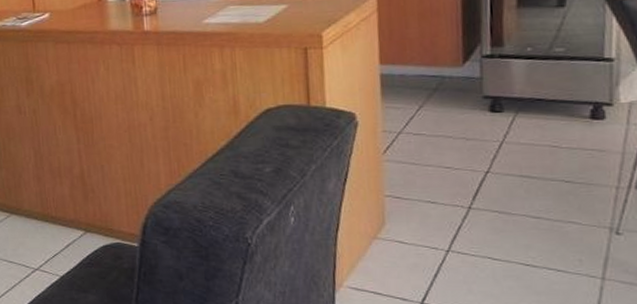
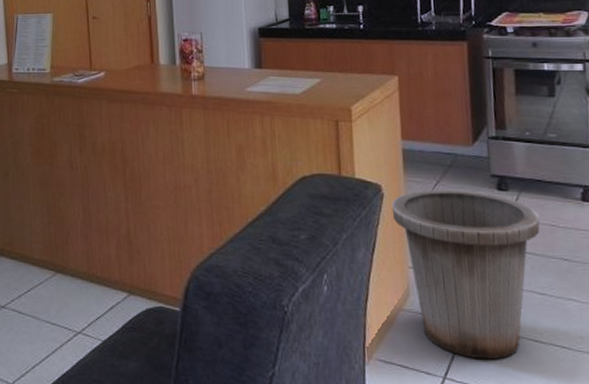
trash can: none [366,113,539,285] -> present [391,190,540,360]

